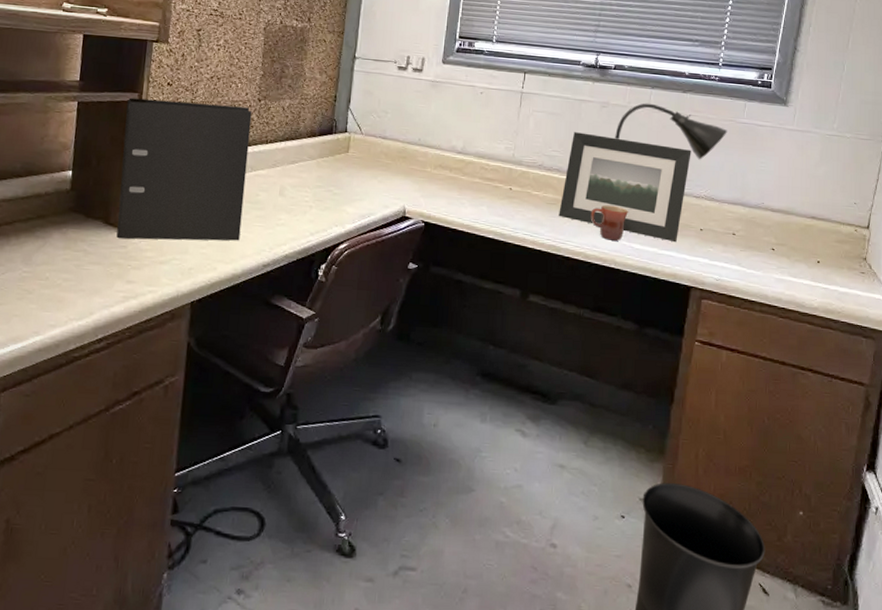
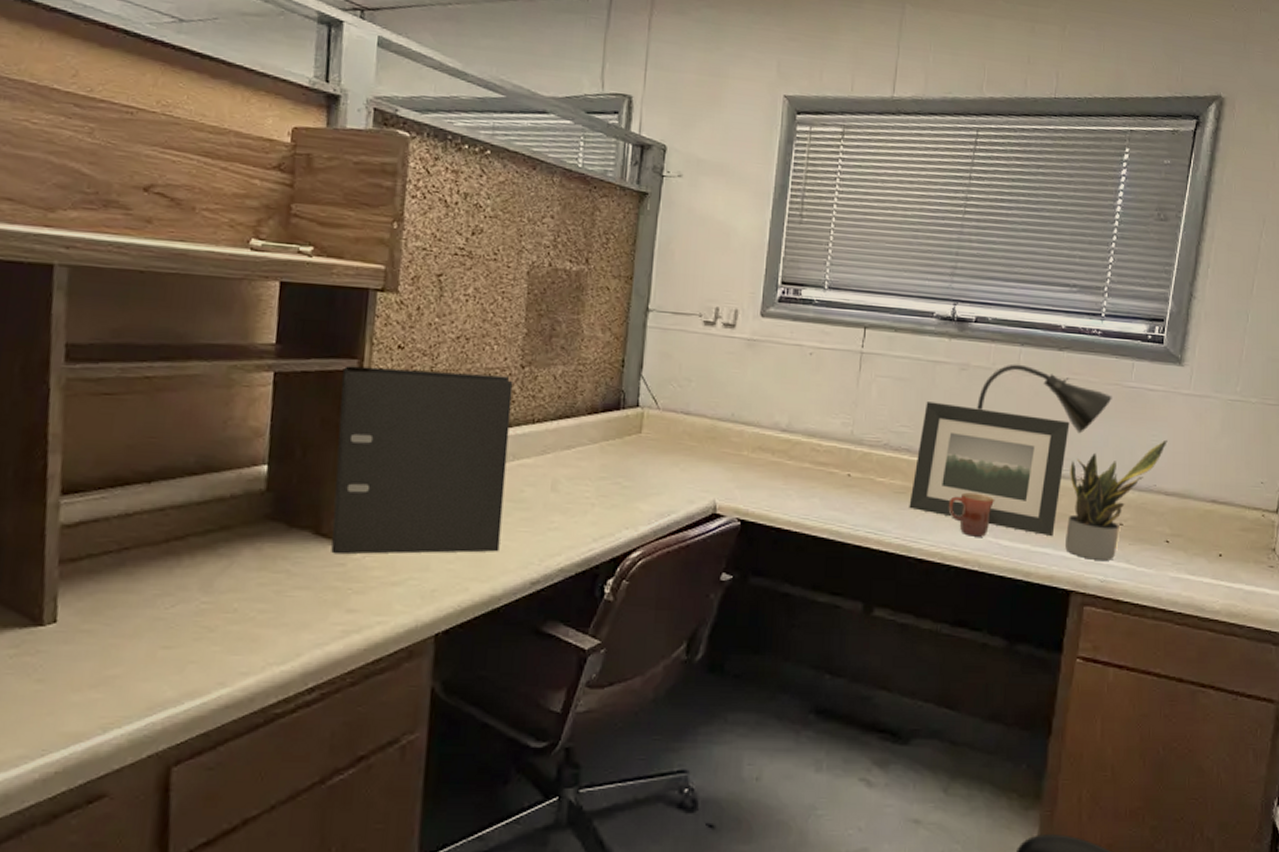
potted plant: none [687,166,774,263] -> present [1065,439,1168,561]

